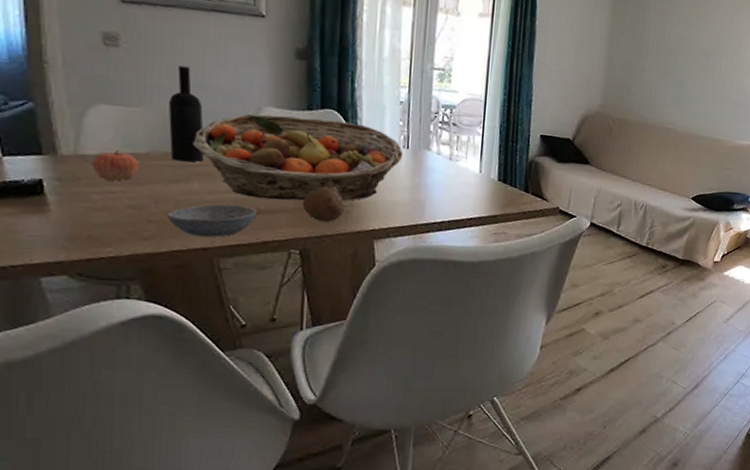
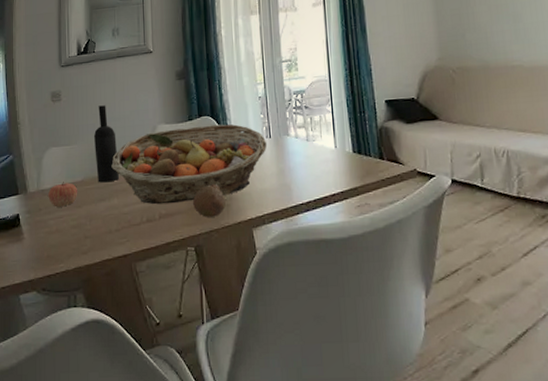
bowl: present [167,203,257,237] -> none [98,213,160,245]

